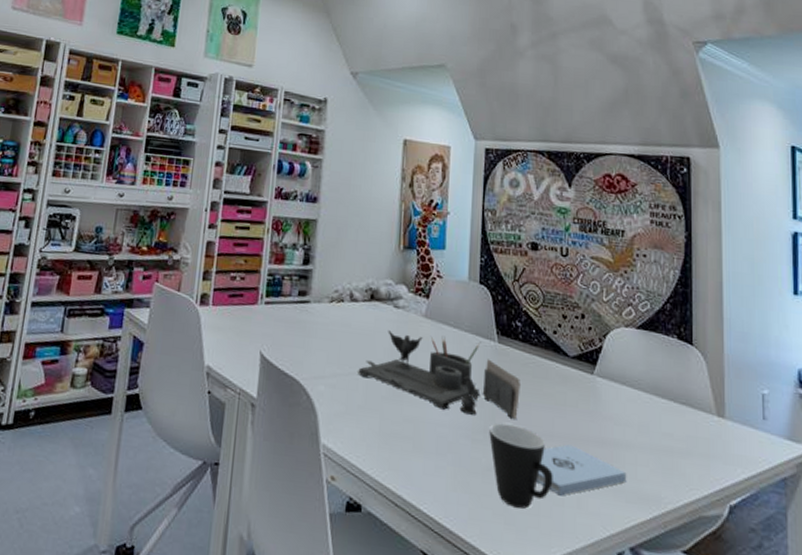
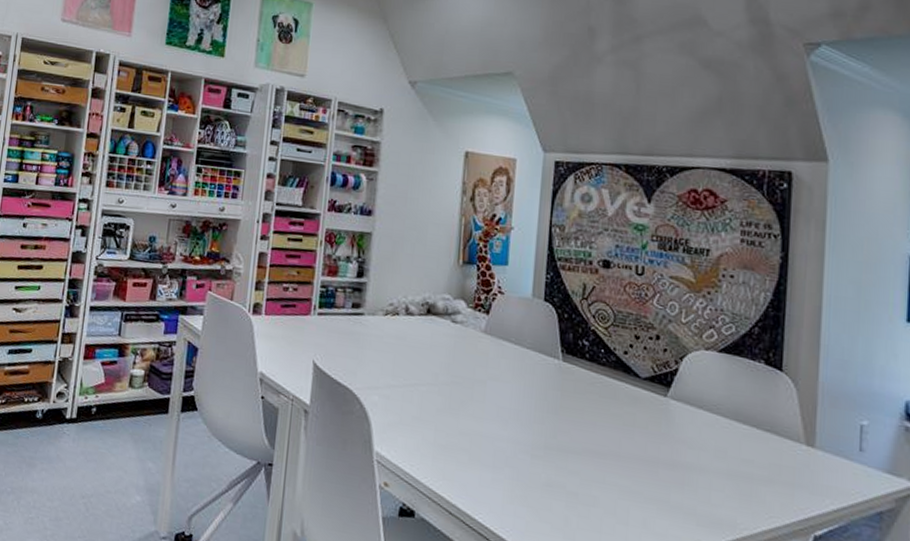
desk organizer: present [358,330,520,420] -> none [413,344,586,439]
mug: present [489,423,553,509] -> none [550,440,618,525]
notepad: present [536,444,627,496] -> none [599,465,699,515]

